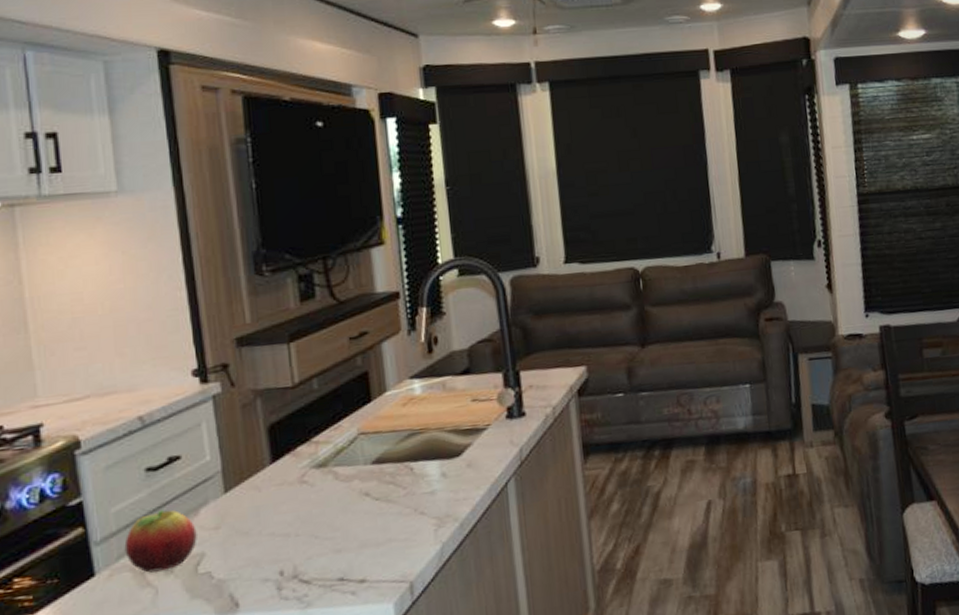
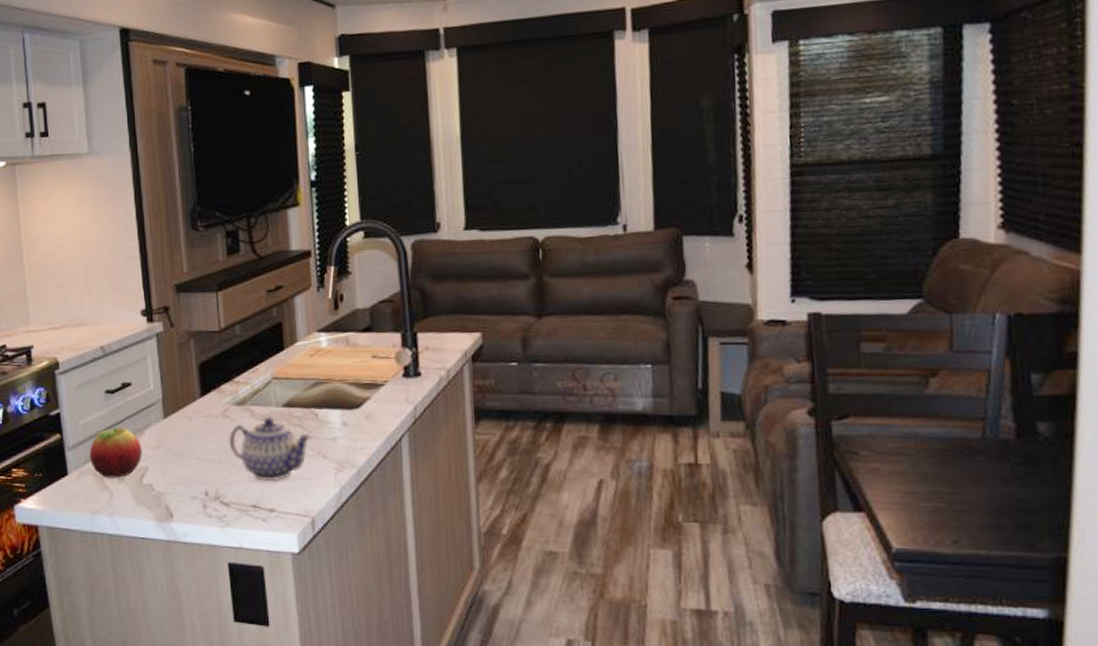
teapot: none [307,476,408,551] -> present [229,416,313,482]

